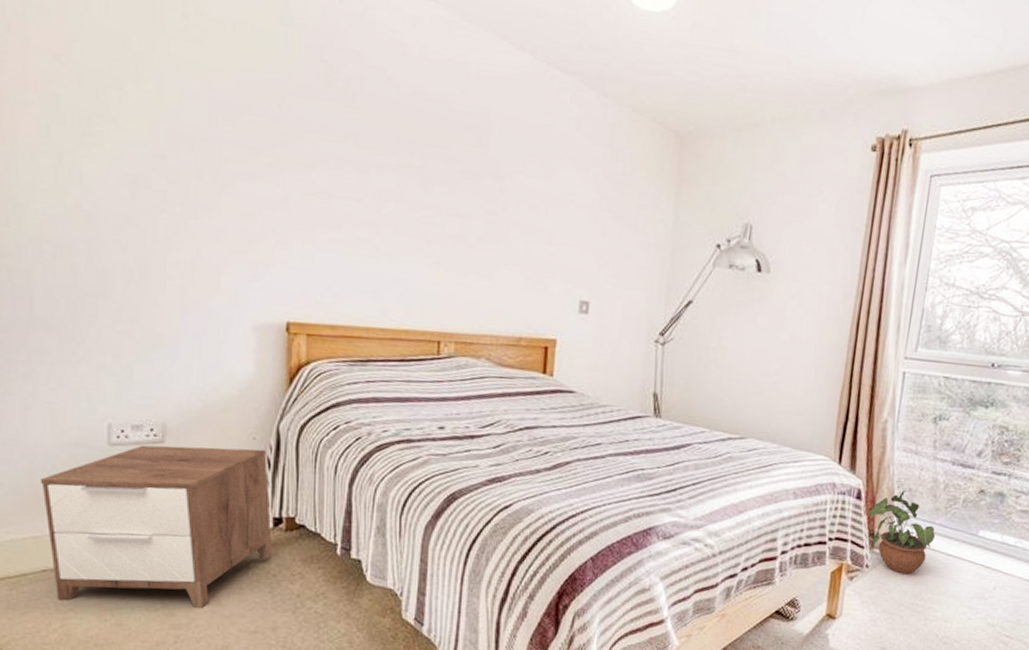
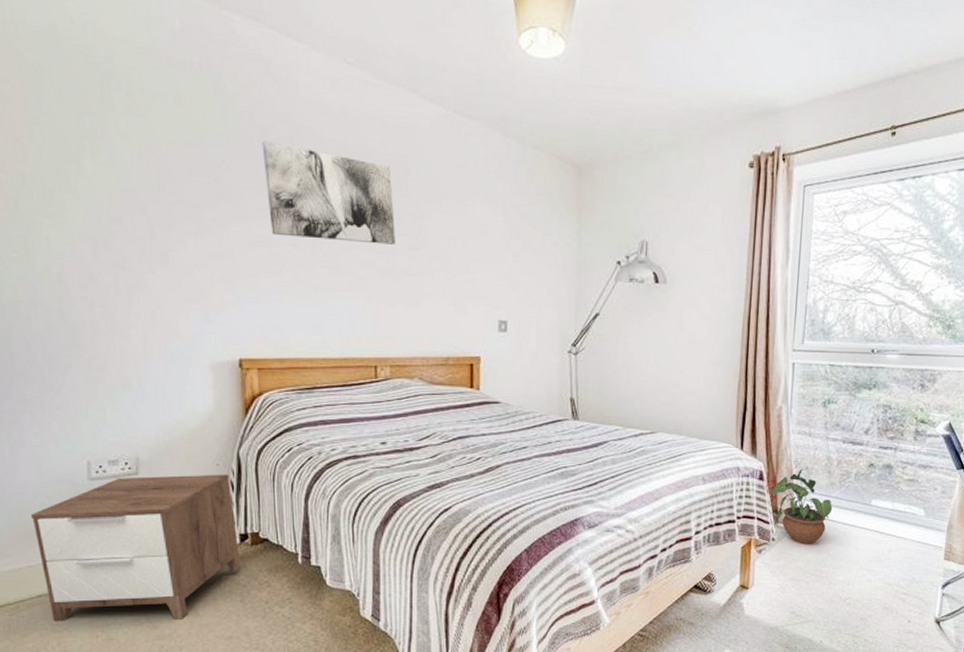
wall art: none [329,79,472,207] -> present [262,140,396,244]

